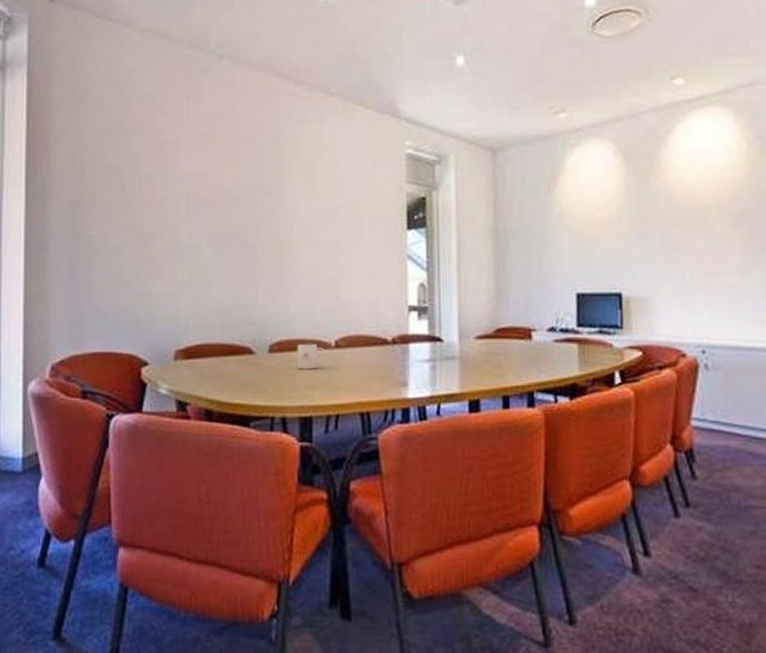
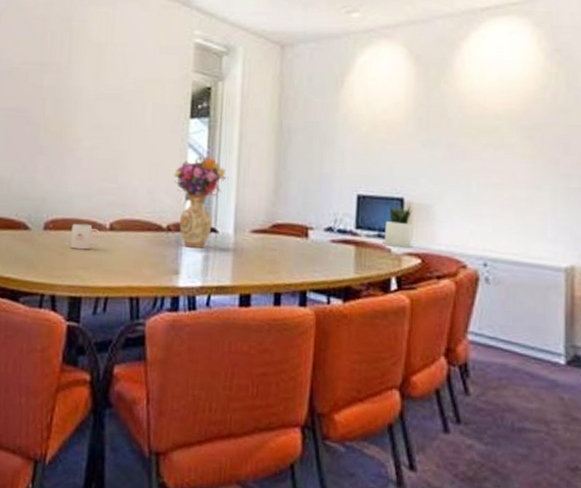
flower arrangement: none [394,263,450,360] -> present [173,152,229,249]
planter: none [603,300,634,342] -> present [381,205,414,249]

